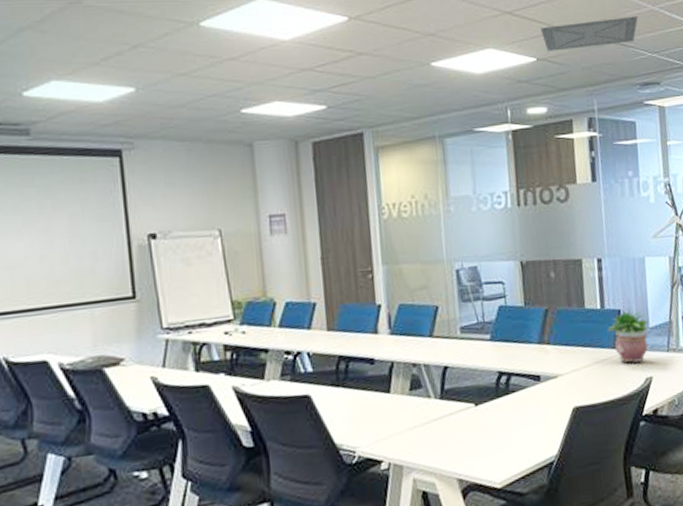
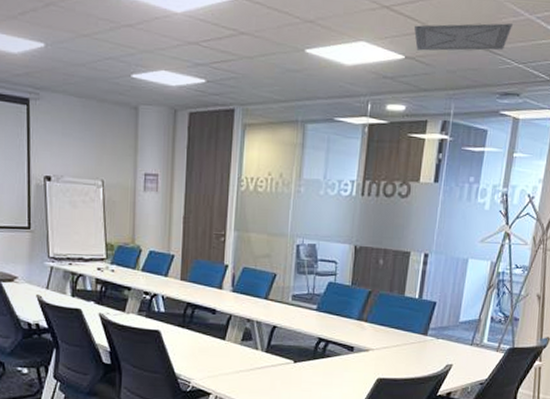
potted plant: present [608,308,650,363] -> none [421,302,461,351]

